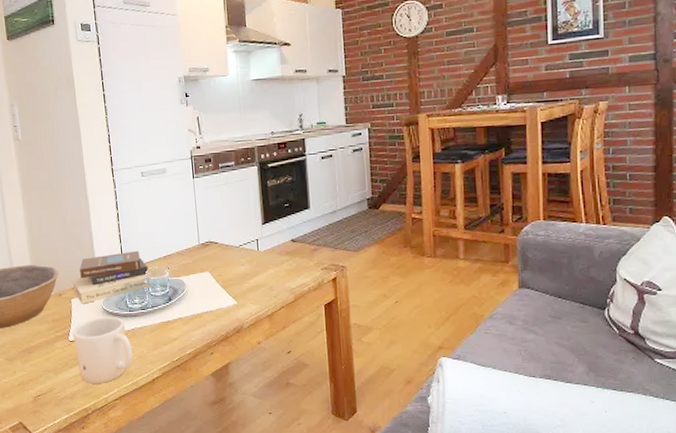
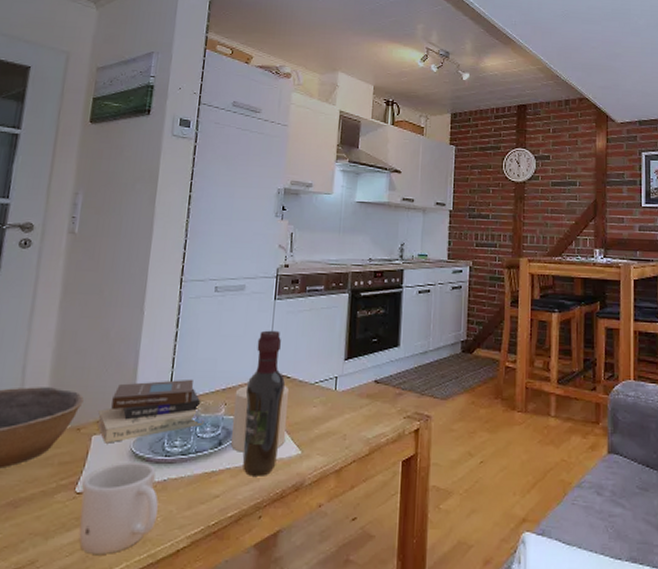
candle: none [174,250,223,305] -> present [230,385,290,452]
wine bottle: none [182,204,218,323] -> present [242,330,285,476]

